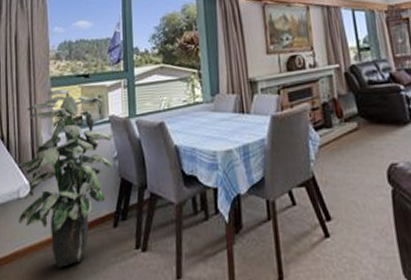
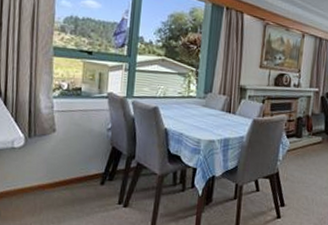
indoor plant: present [18,88,112,268] -> none [11,59,108,209]

